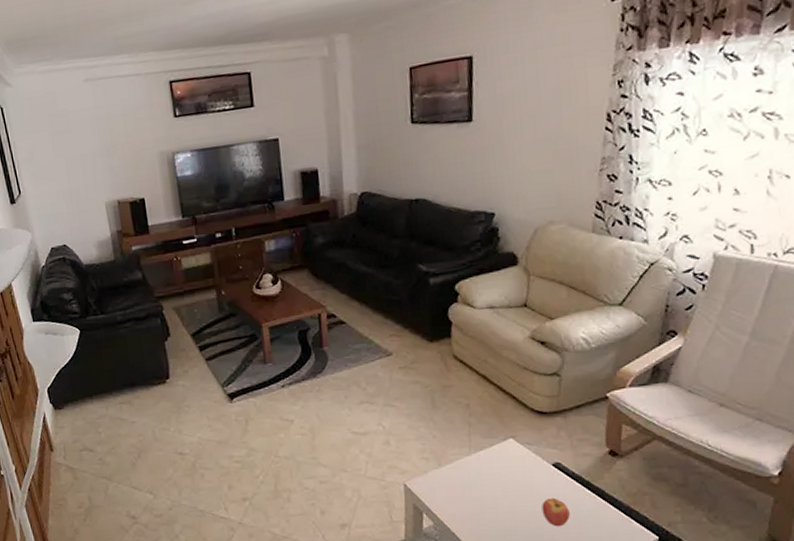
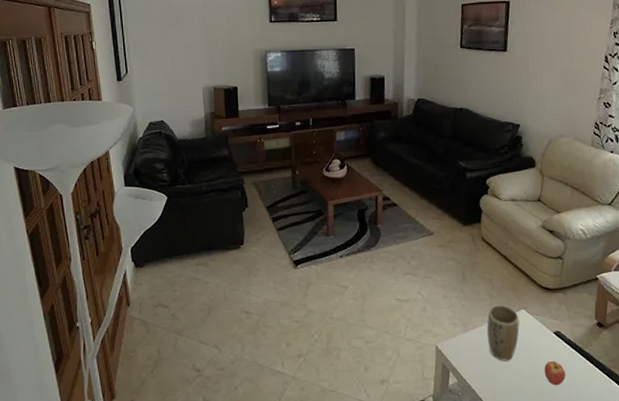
plant pot: none [466,434,508,500] -> present [487,305,520,361]

